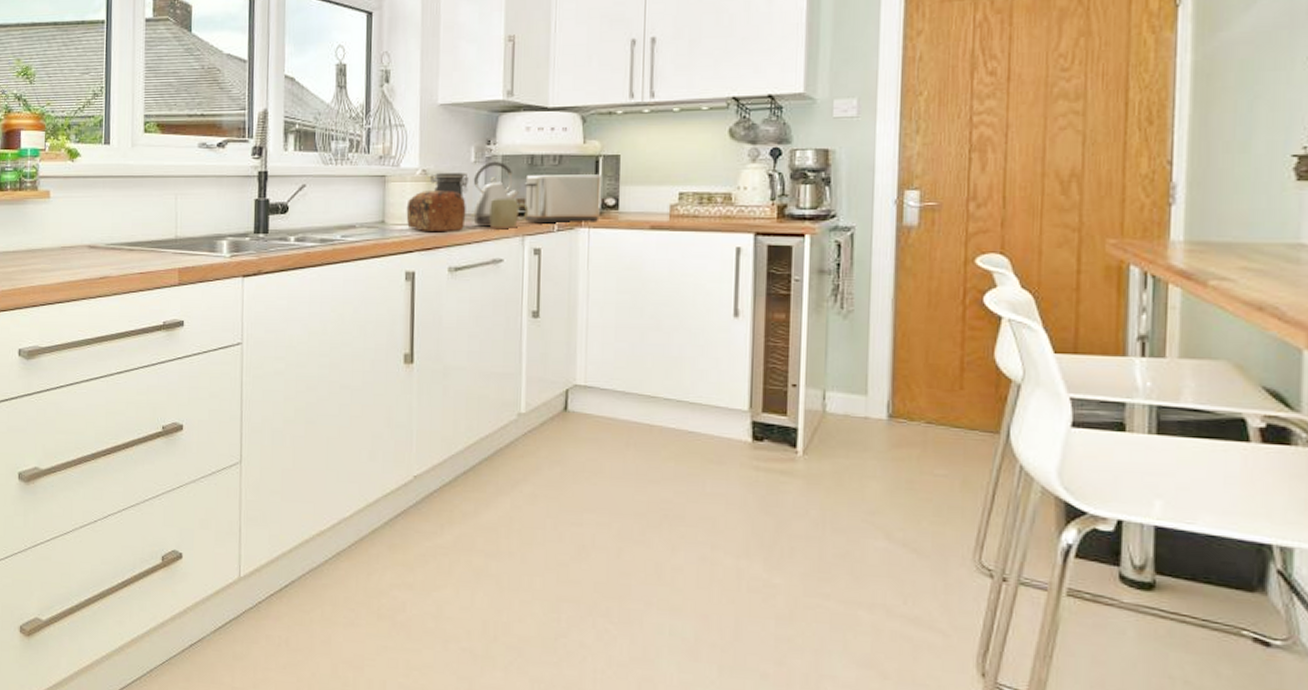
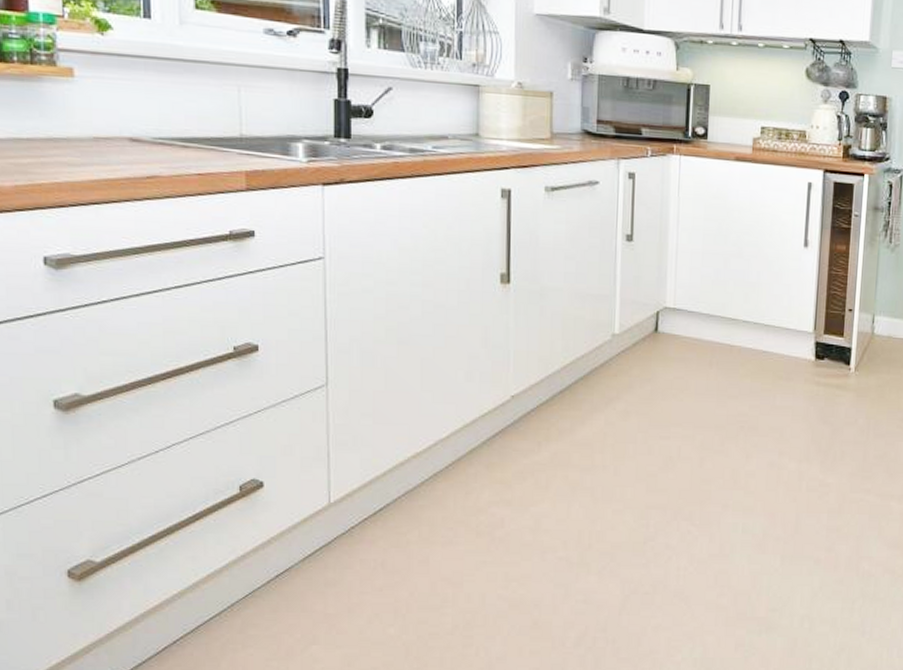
bread loaf: present [406,191,466,233] -> none [501,105,563,151]
jar: present [430,172,469,198] -> none [526,86,565,116]
kettle: present [469,161,519,227] -> none [565,80,615,148]
mug: present [489,197,529,228] -> none [586,118,624,151]
toaster: present [524,174,603,224] -> none [619,98,693,150]

